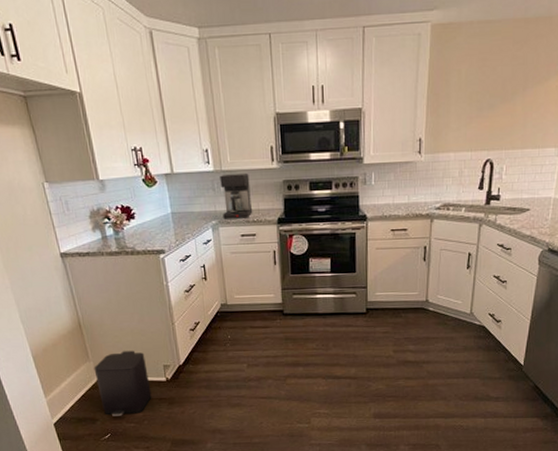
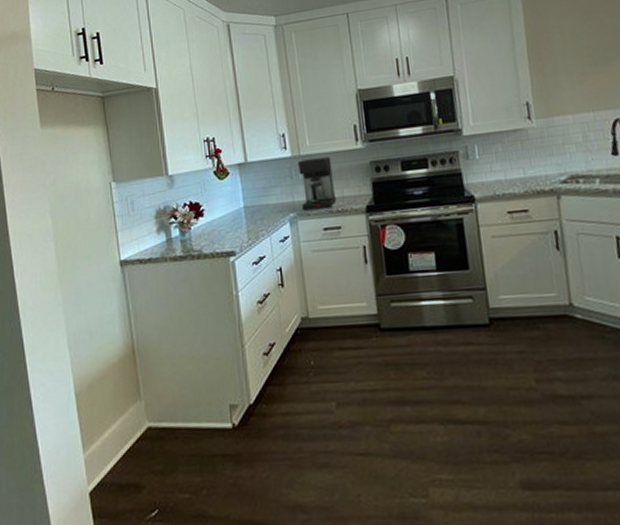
pedal bin: present [94,350,152,416] -> none [145,384,214,482]

